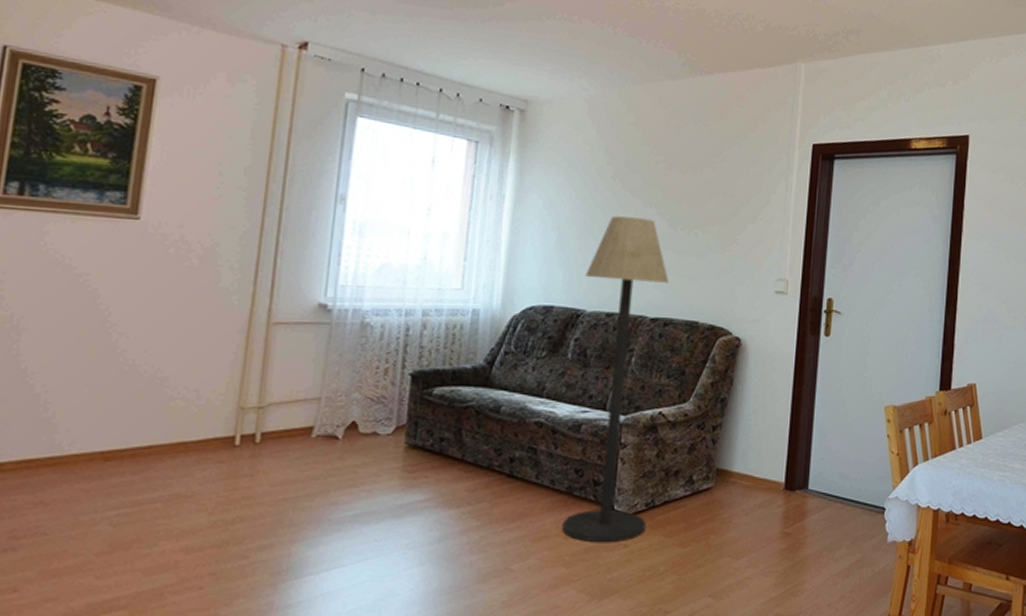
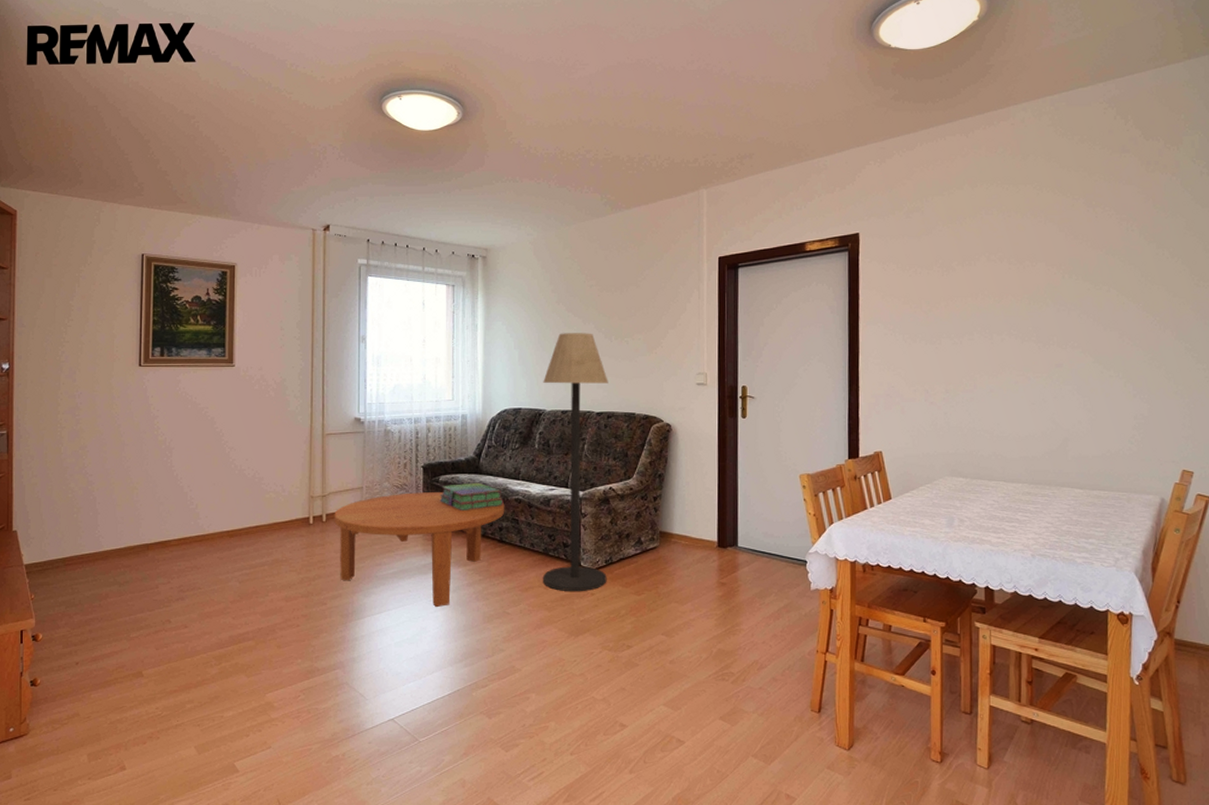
coffee table: none [272,408,521,561] -> present [334,492,505,607]
stack of books: none [430,398,519,435] -> present [439,482,504,510]

